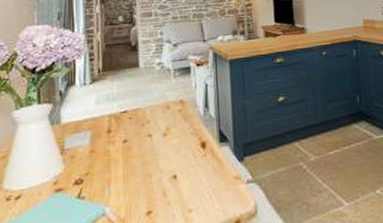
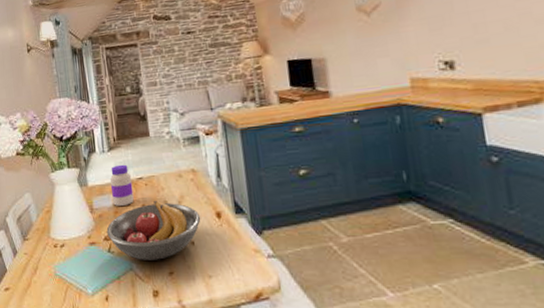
fruit bowl: none [78,134,186,203] -> present [106,200,201,260]
jar: none [88,97,115,144] -> present [110,164,134,206]

